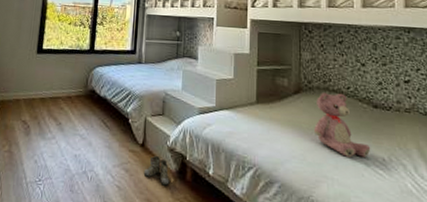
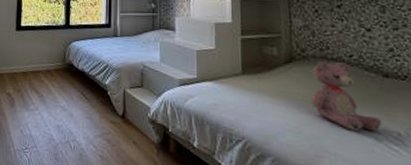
boots: present [143,155,170,186] -> none [125,126,153,157]

